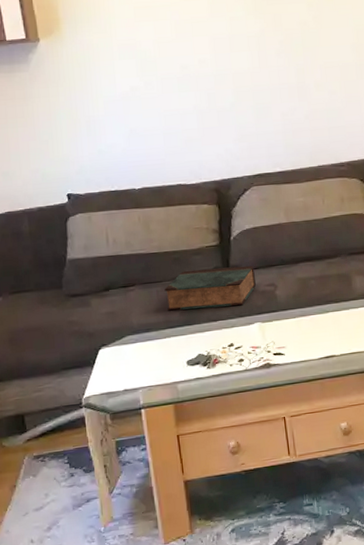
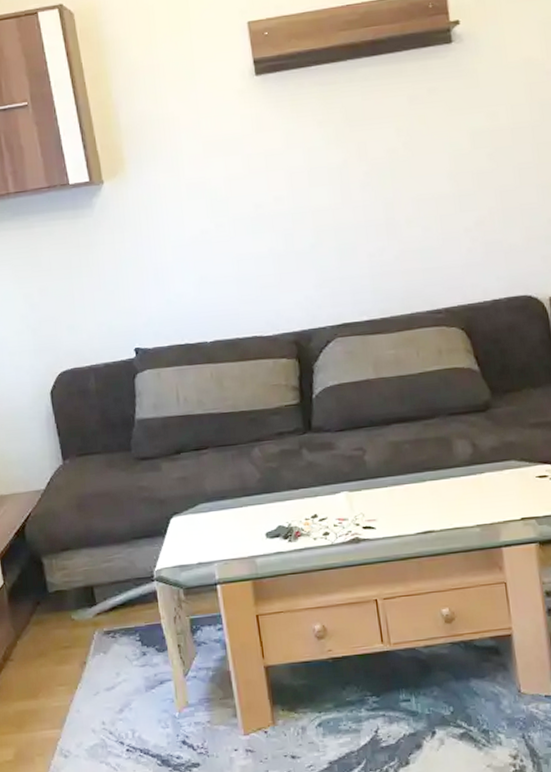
book: present [164,265,256,311] -> none [240,426,342,477]

